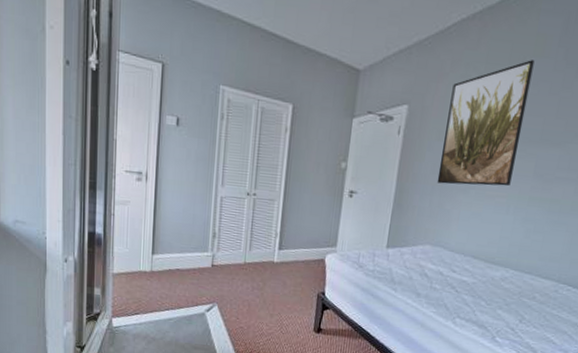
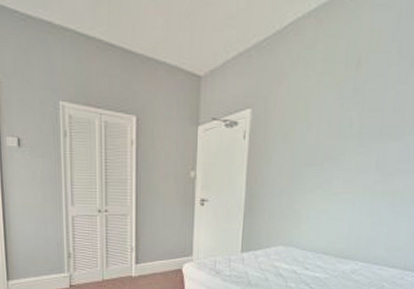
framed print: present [436,60,535,186] -> none [284,56,370,185]

